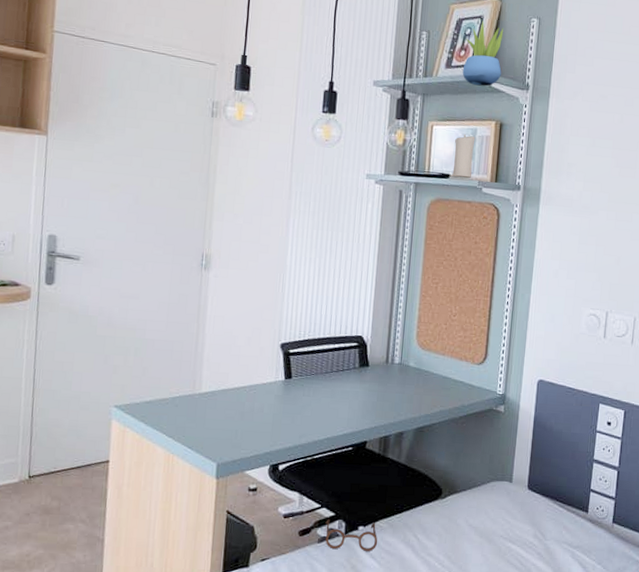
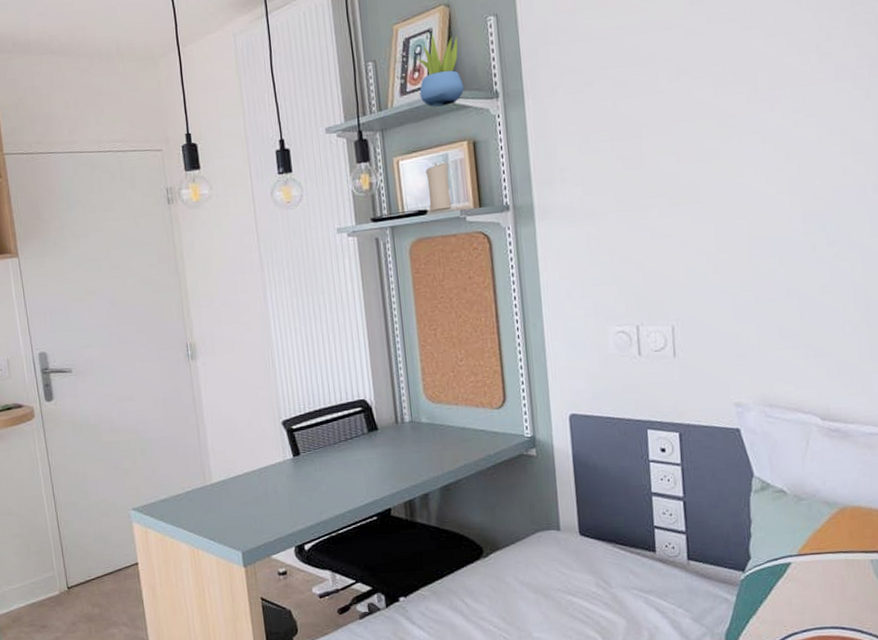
glasses: present [325,519,378,551] -> none [363,592,423,624]

